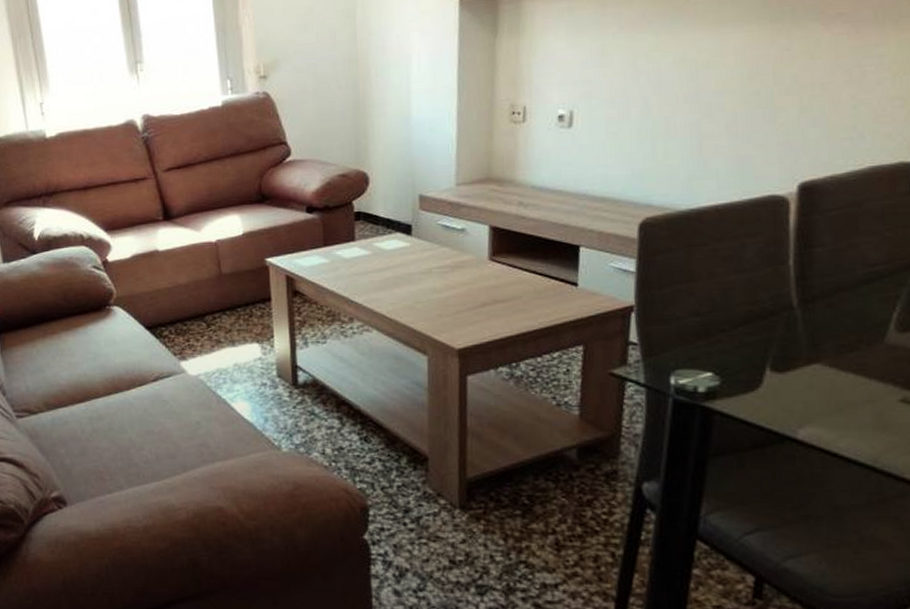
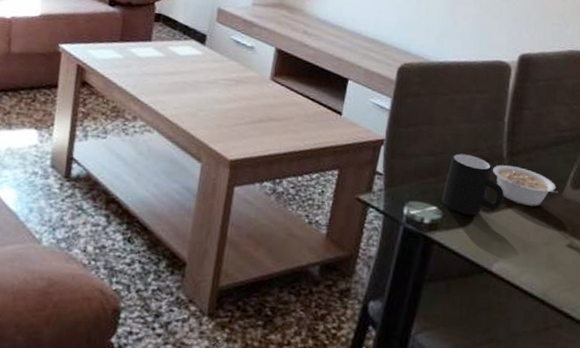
mug: none [717,308,802,378] -> present [441,152,505,216]
legume: none [781,315,878,359] -> present [493,165,558,206]

